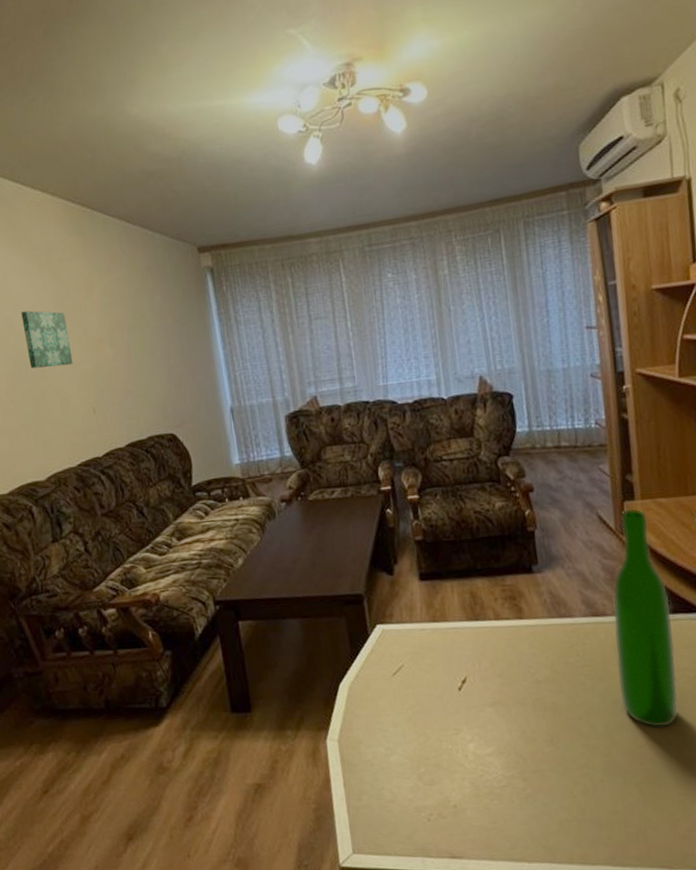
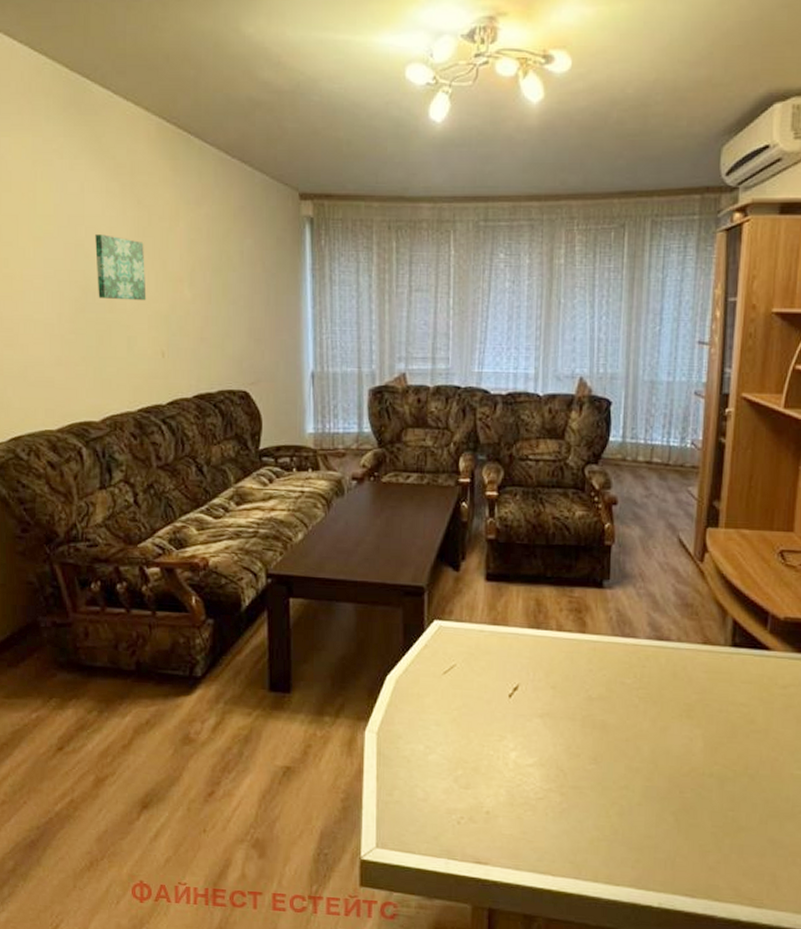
wine bottle: present [612,508,679,728] -> none [671,536,736,759]

